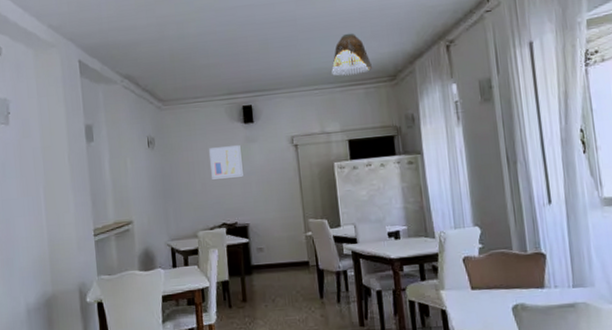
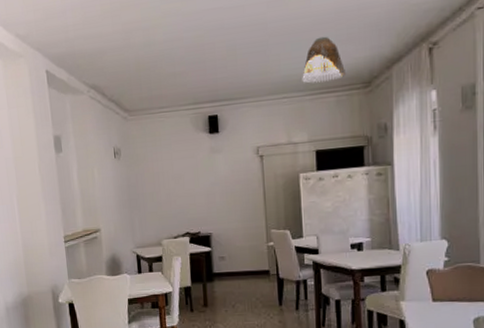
wall art: present [209,145,243,179] -> none [174,156,207,190]

